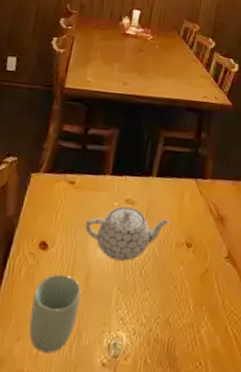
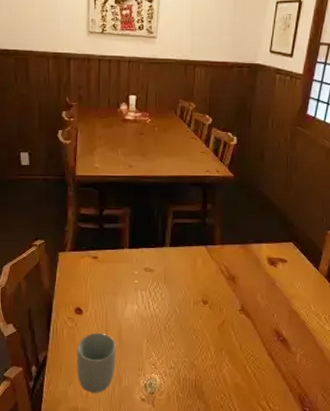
teapot: present [85,206,171,261] -> none [112,274,187,319]

